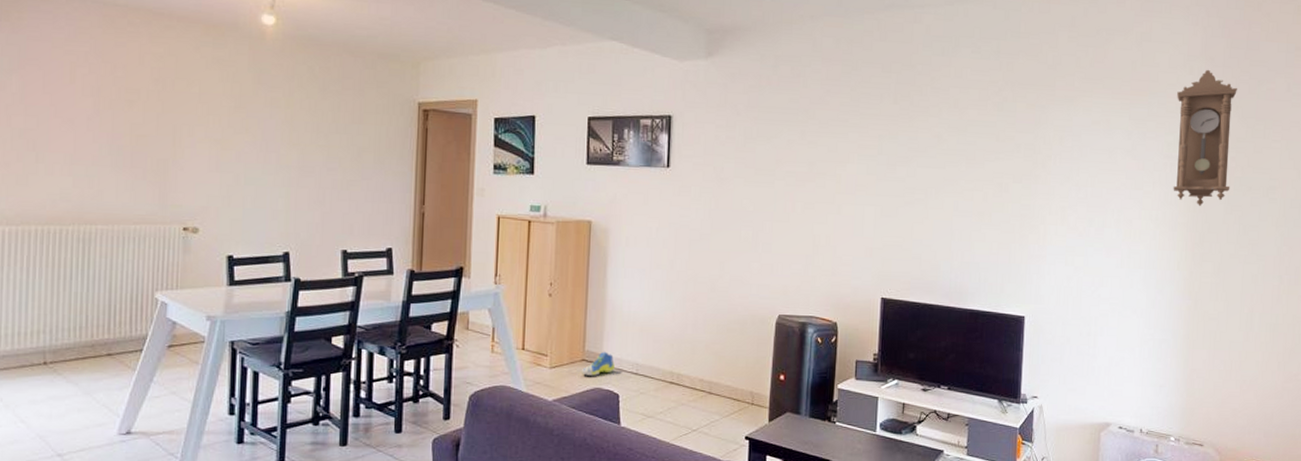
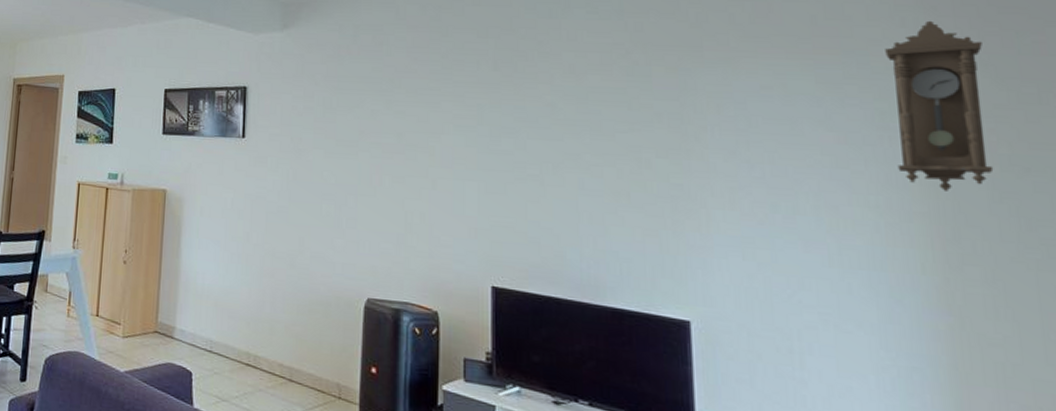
sneaker: present [581,351,615,376] -> none [153,324,188,350]

